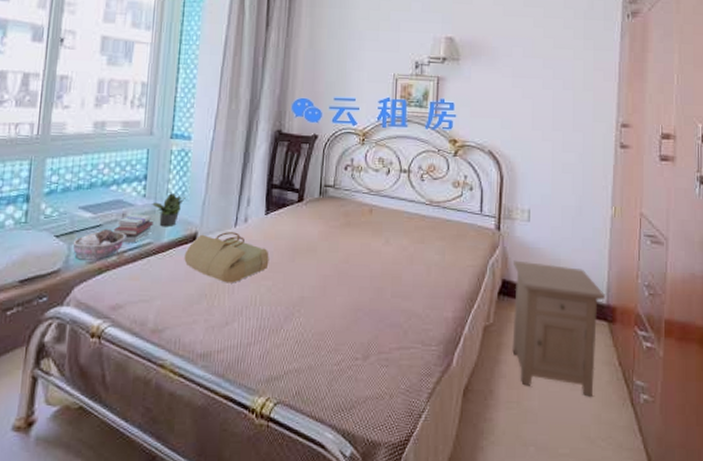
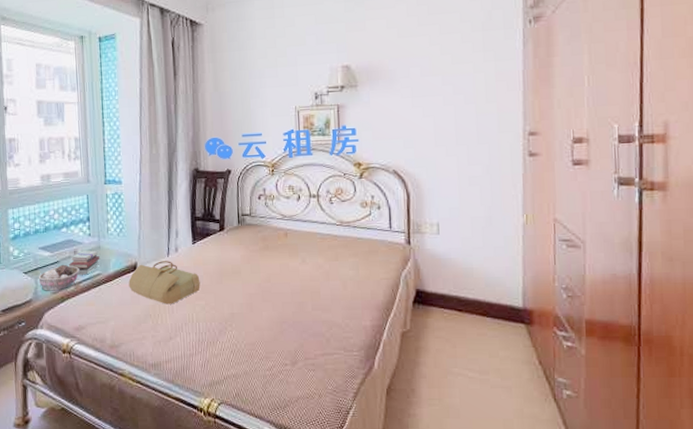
potted plant: present [152,192,185,227] -> none [97,230,123,260]
nightstand: present [512,260,606,397] -> none [425,271,522,393]

